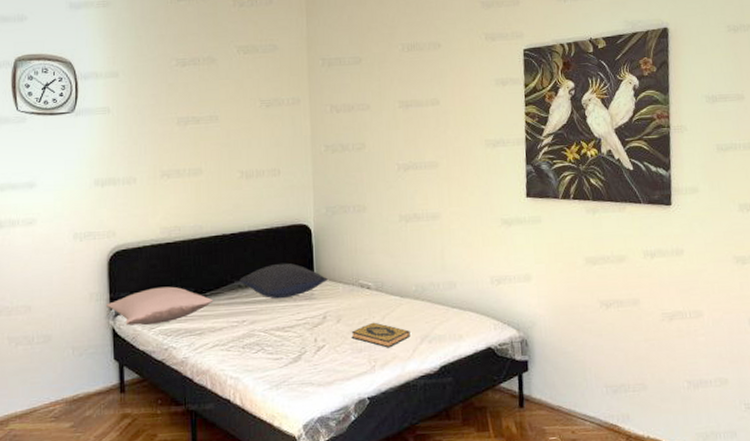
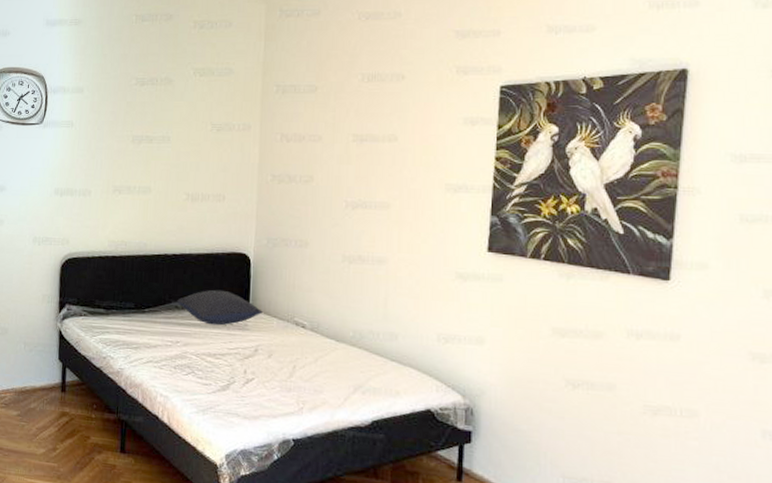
pillow: present [105,286,214,326] -> none [55,297,151,333]
hardback book: present [351,322,410,348] -> none [281,363,343,392]

